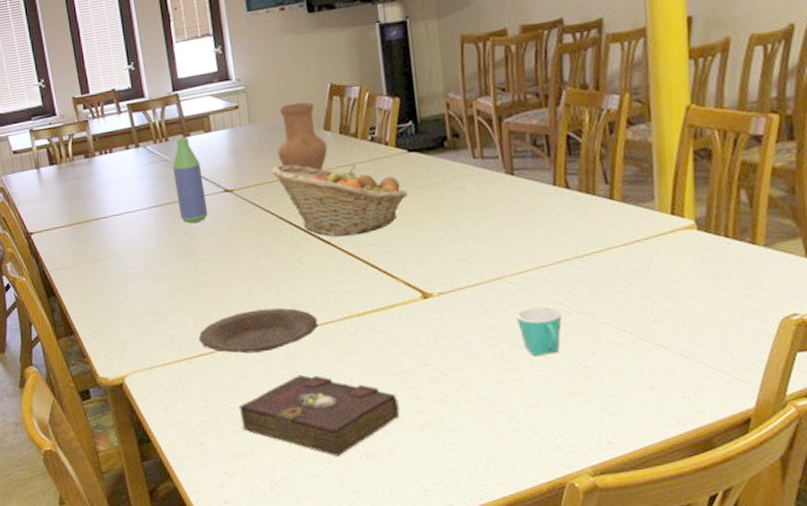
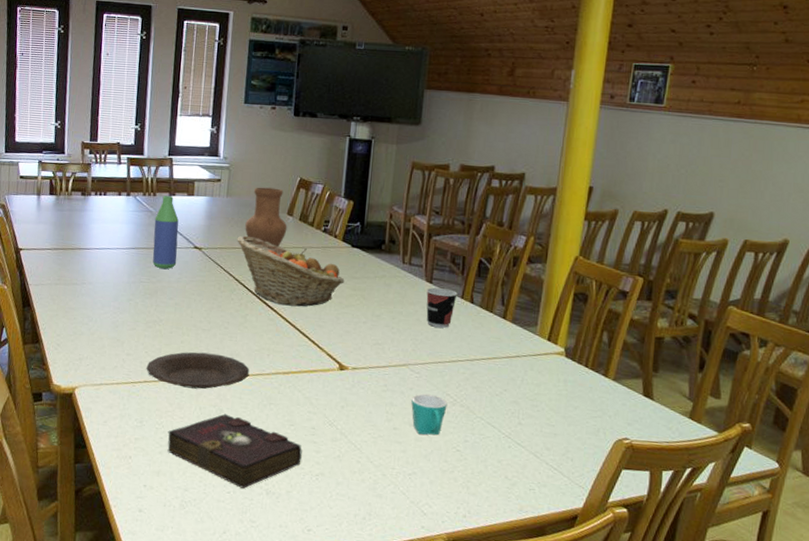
cup: none [508,177,548,226] -> present [426,287,458,328]

